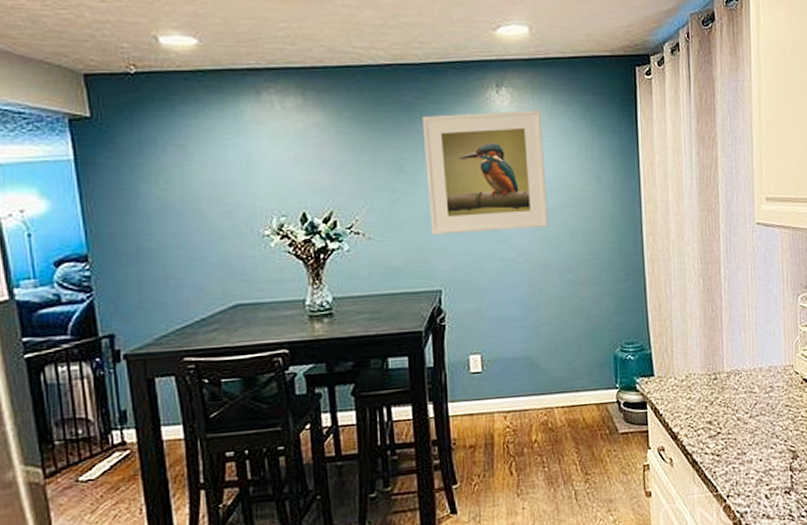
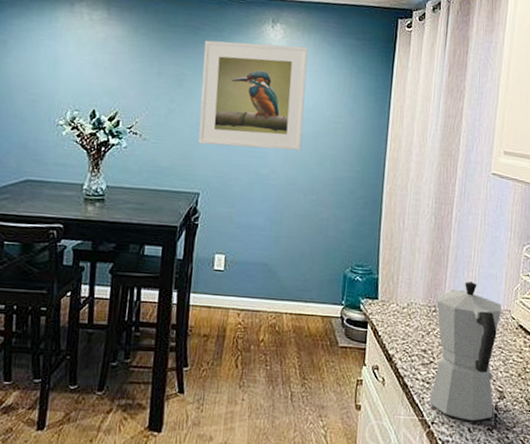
moka pot: none [716,341,789,488] -> present [428,282,502,421]

